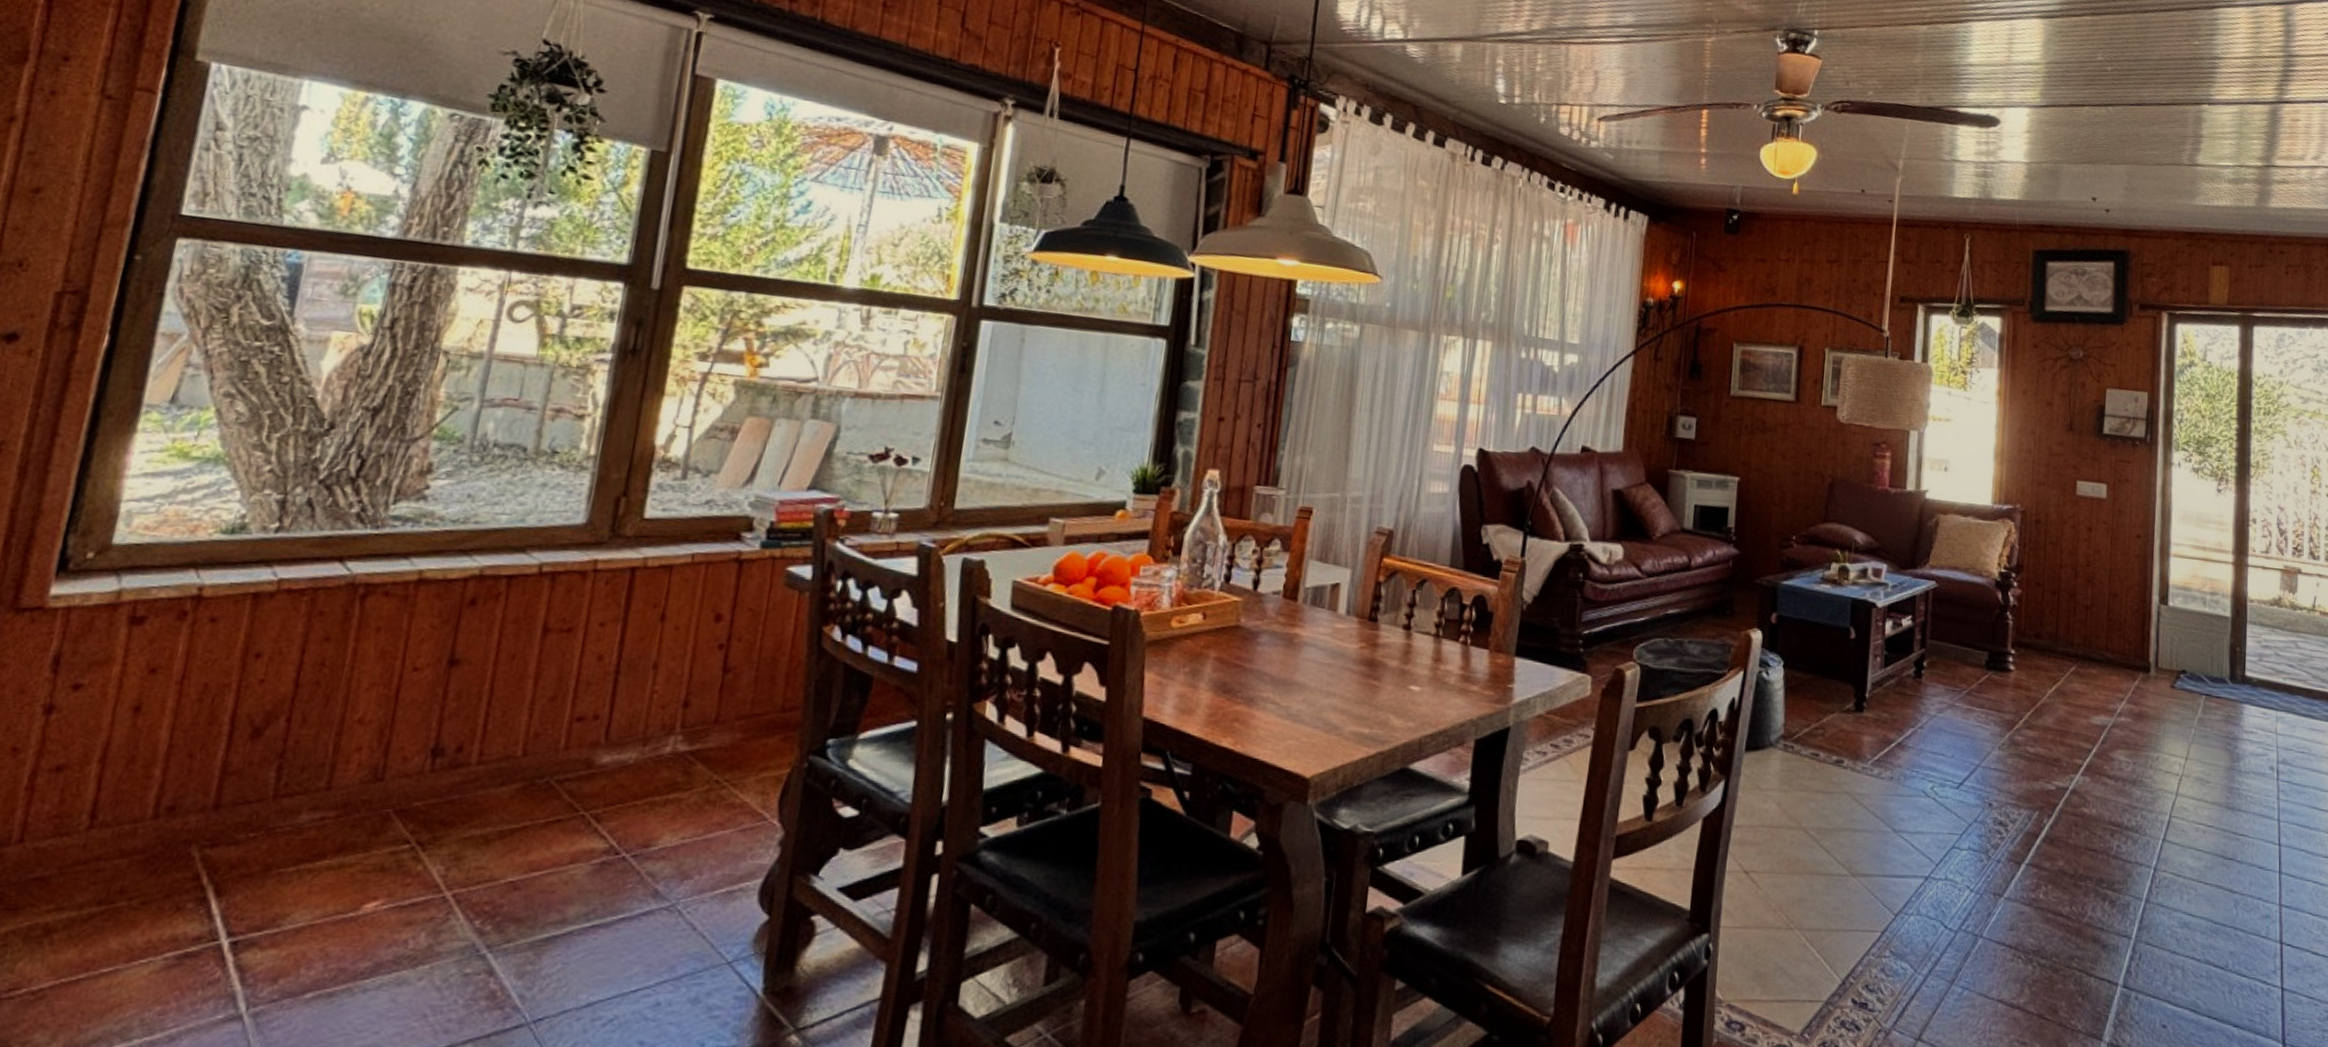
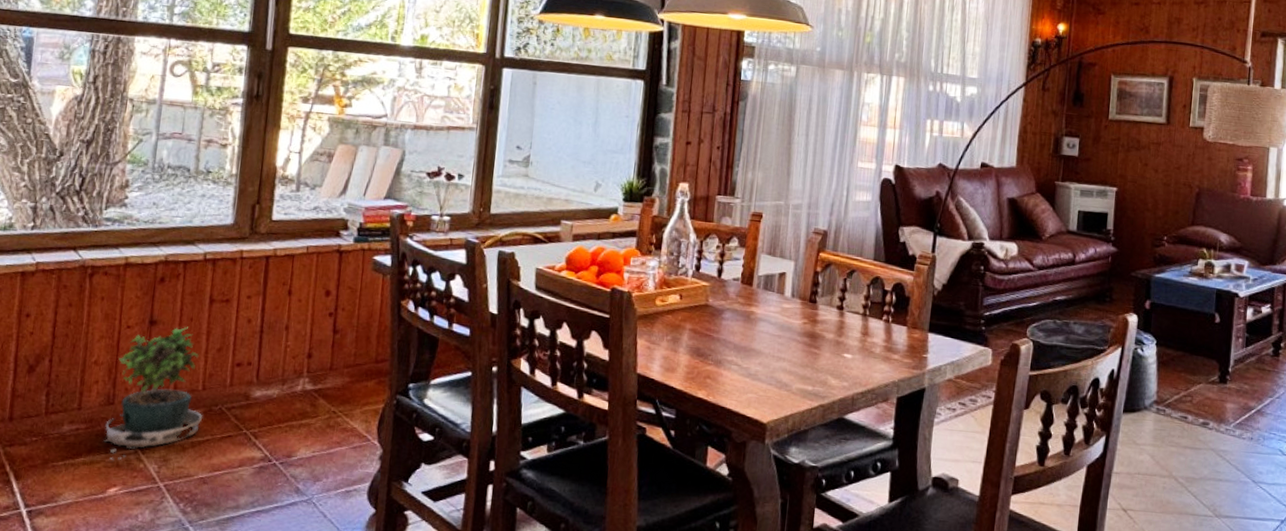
potted plant: none [362,667,521,862] -> present [103,326,203,460]

